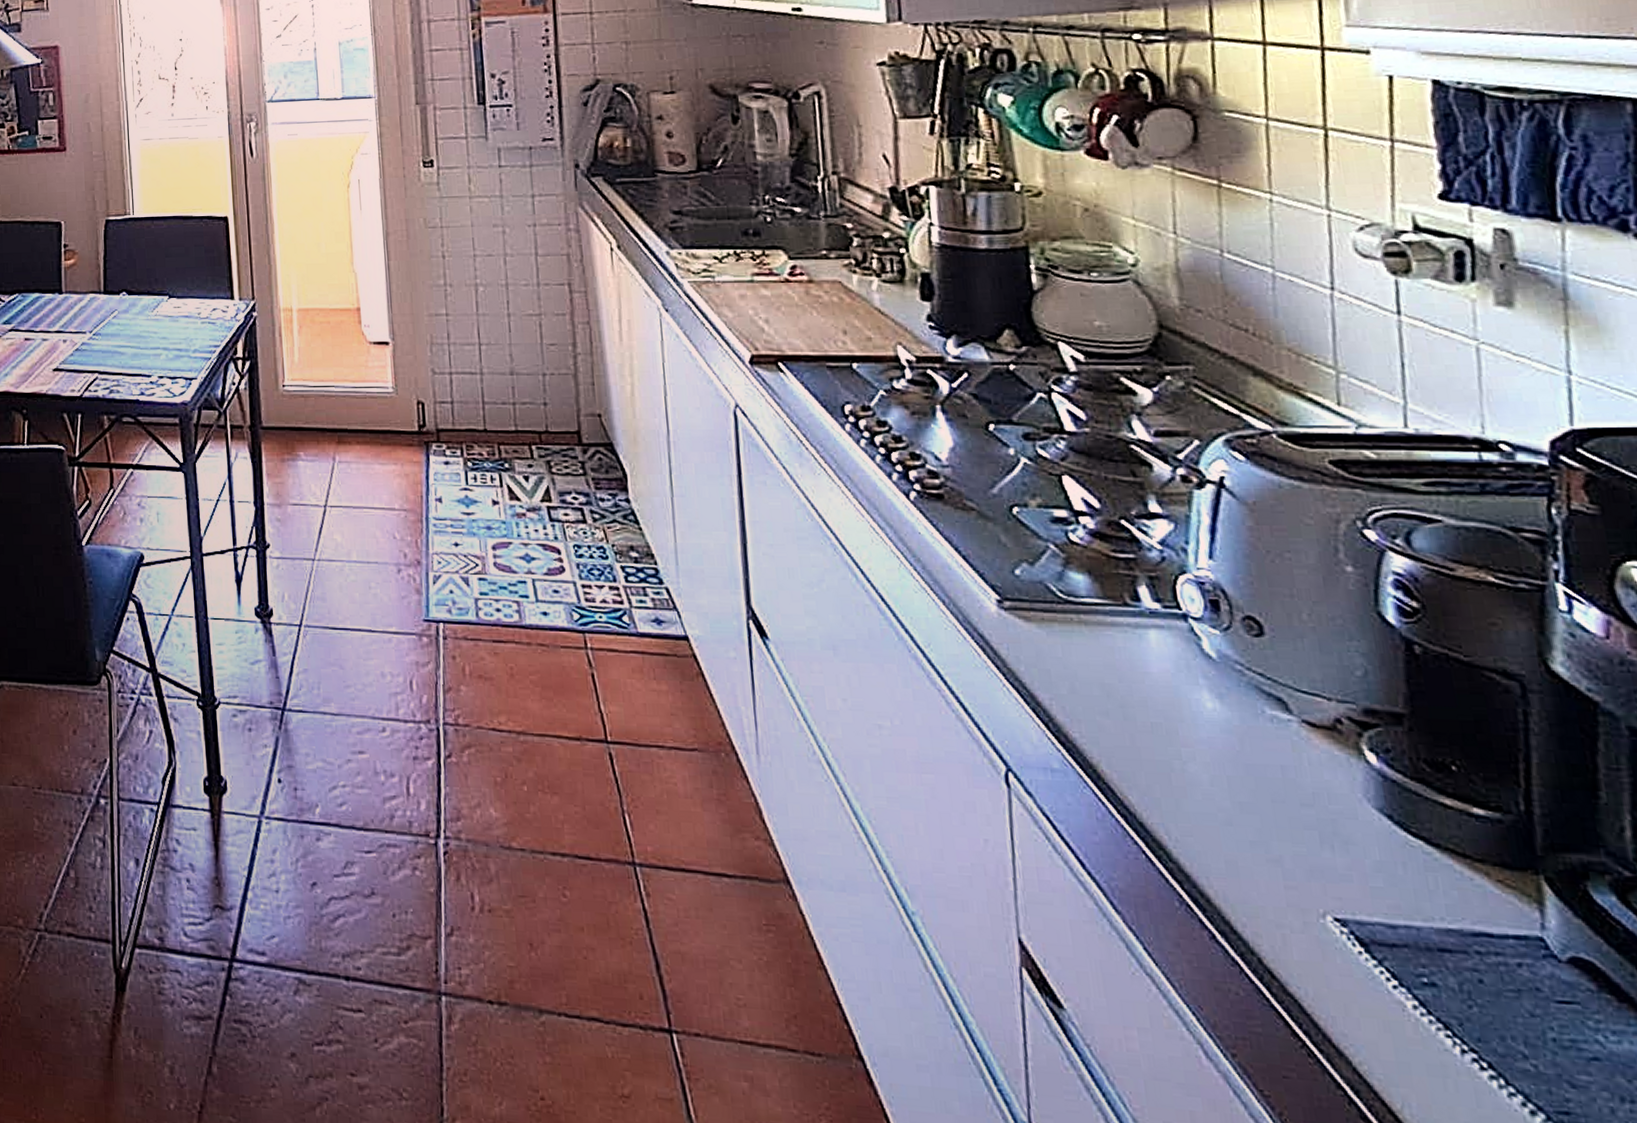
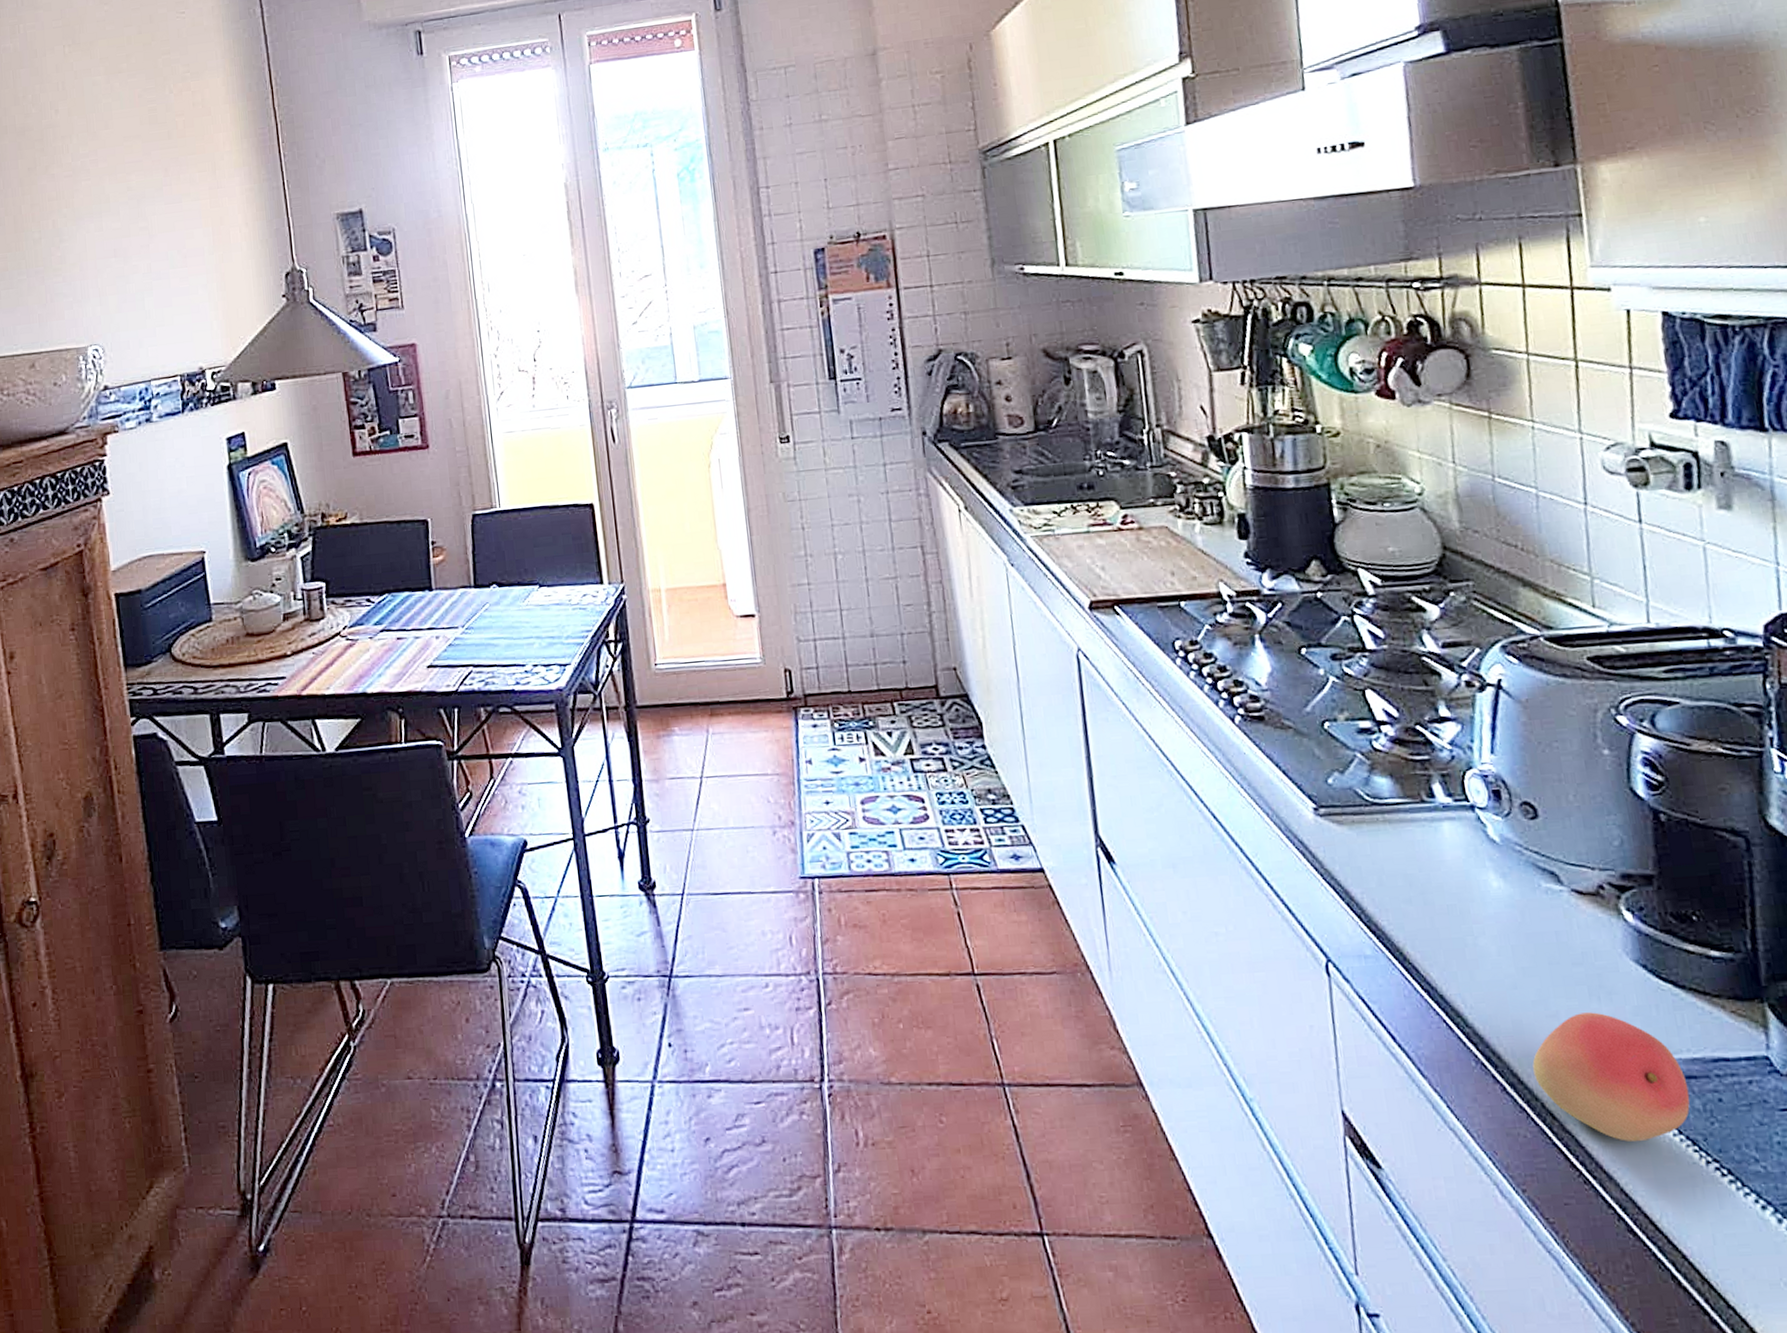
fruit: none [1248,861,1443,1017] -> present [1532,1012,1690,1141]

